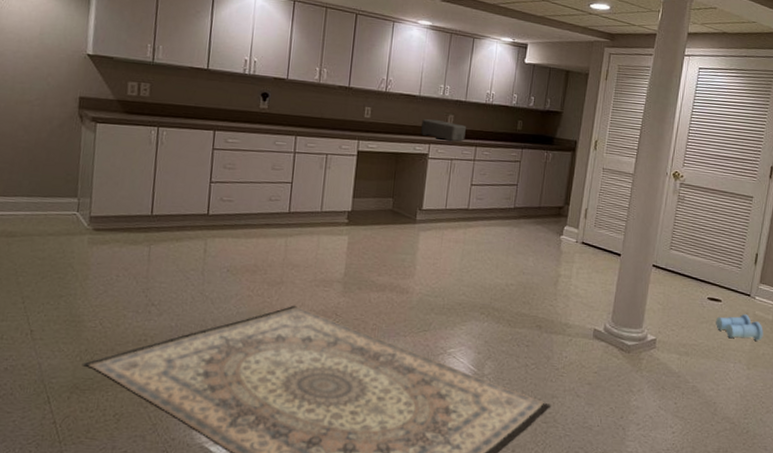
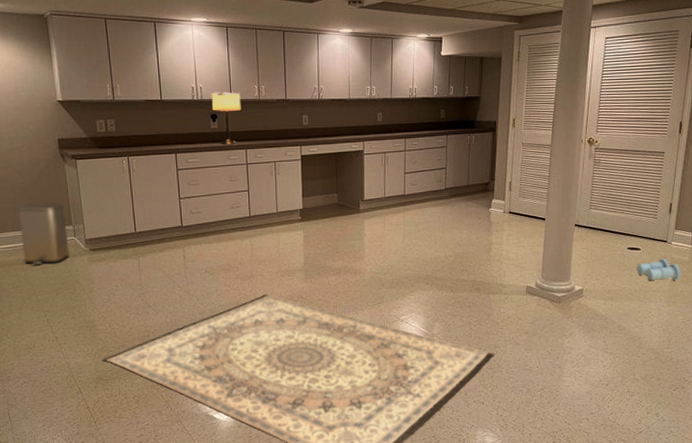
pedal bin: none [11,166,72,241] -> present [17,203,69,265]
table lamp: none [265,69,299,130] -> present [212,92,241,146]
storage case: present [420,119,466,142] -> none [354,118,395,137]

